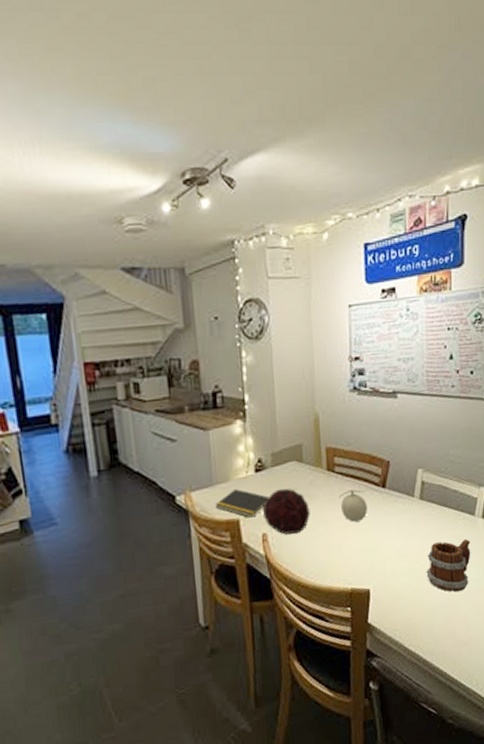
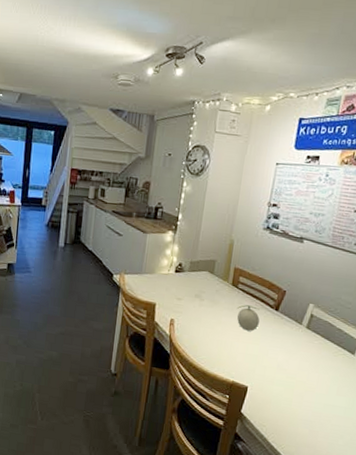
notepad: present [214,489,269,518] -> none [140,281,181,305]
decorative orb: present [263,488,310,535] -> none [174,289,212,326]
mug: present [426,539,471,592] -> none [299,366,346,414]

